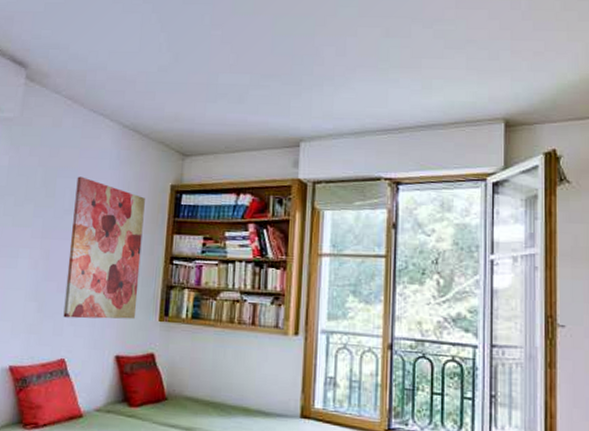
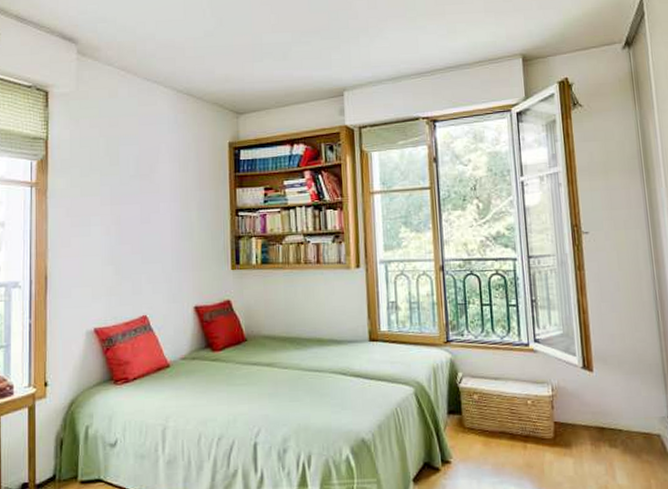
wall art: present [63,176,145,320] -> none [139,142,209,277]

